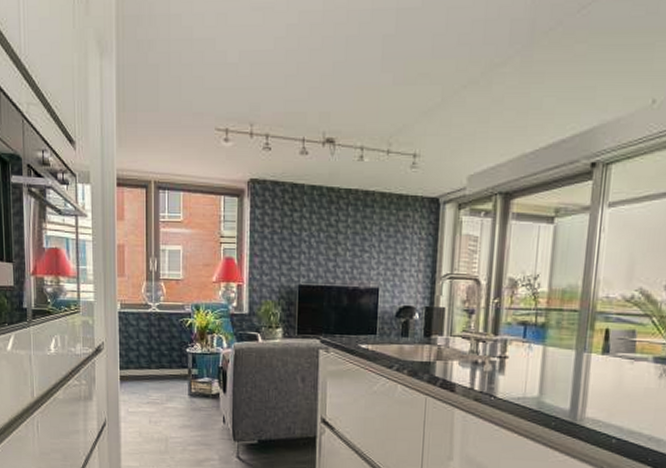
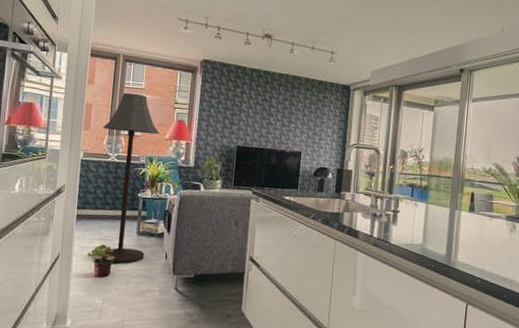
potted plant: none [136,408,167,446] -> present [87,244,115,278]
floor lamp: none [139,228,205,431] -> present [94,92,160,265]

